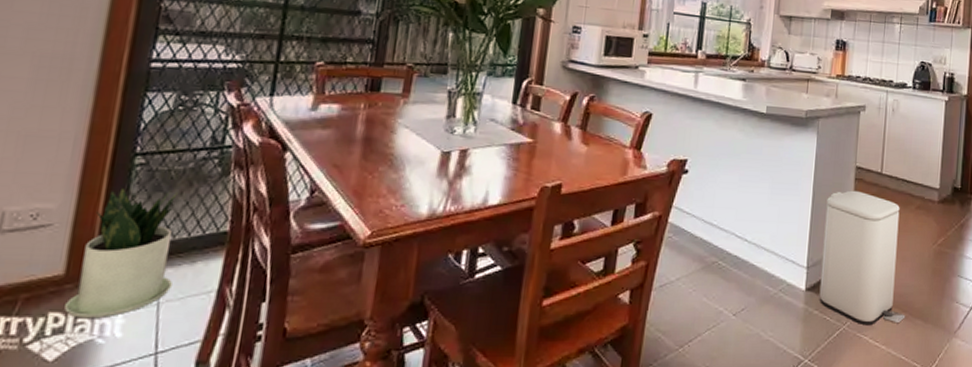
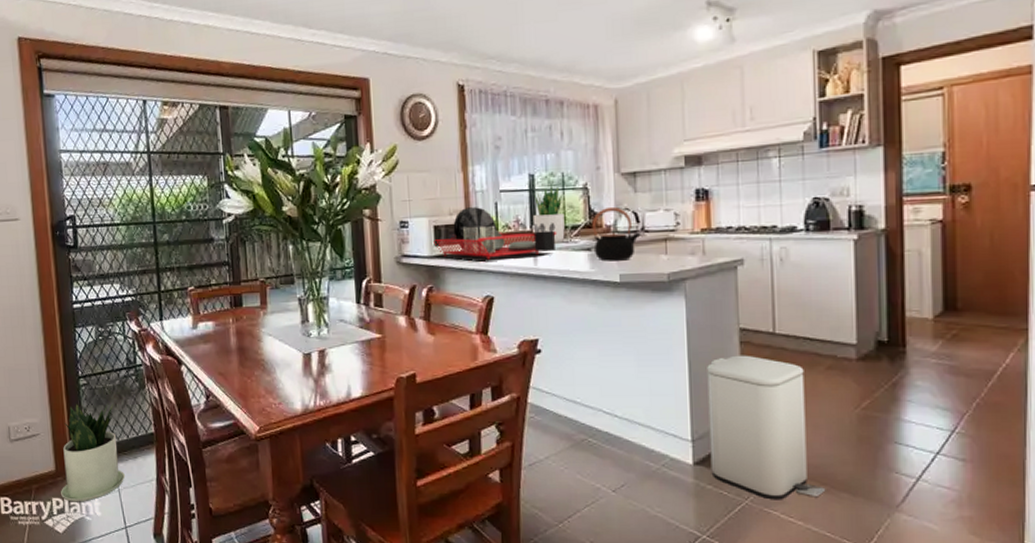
dish rack: none [603,23,719,81] -> present [434,207,557,263]
planter: none [699,15,729,70] -> present [532,185,565,243]
teapot: none [749,43,789,95] -> present [592,206,641,261]

